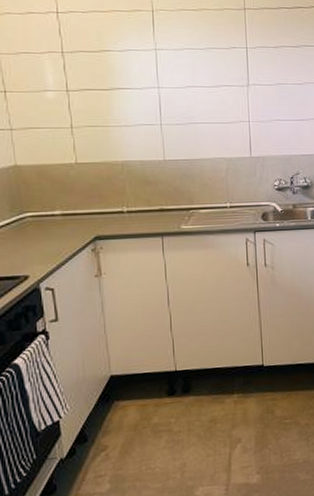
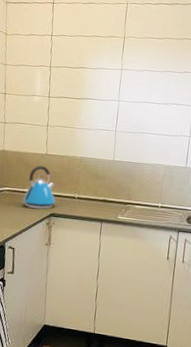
kettle: none [53,178,99,234] -> present [22,165,56,209]

